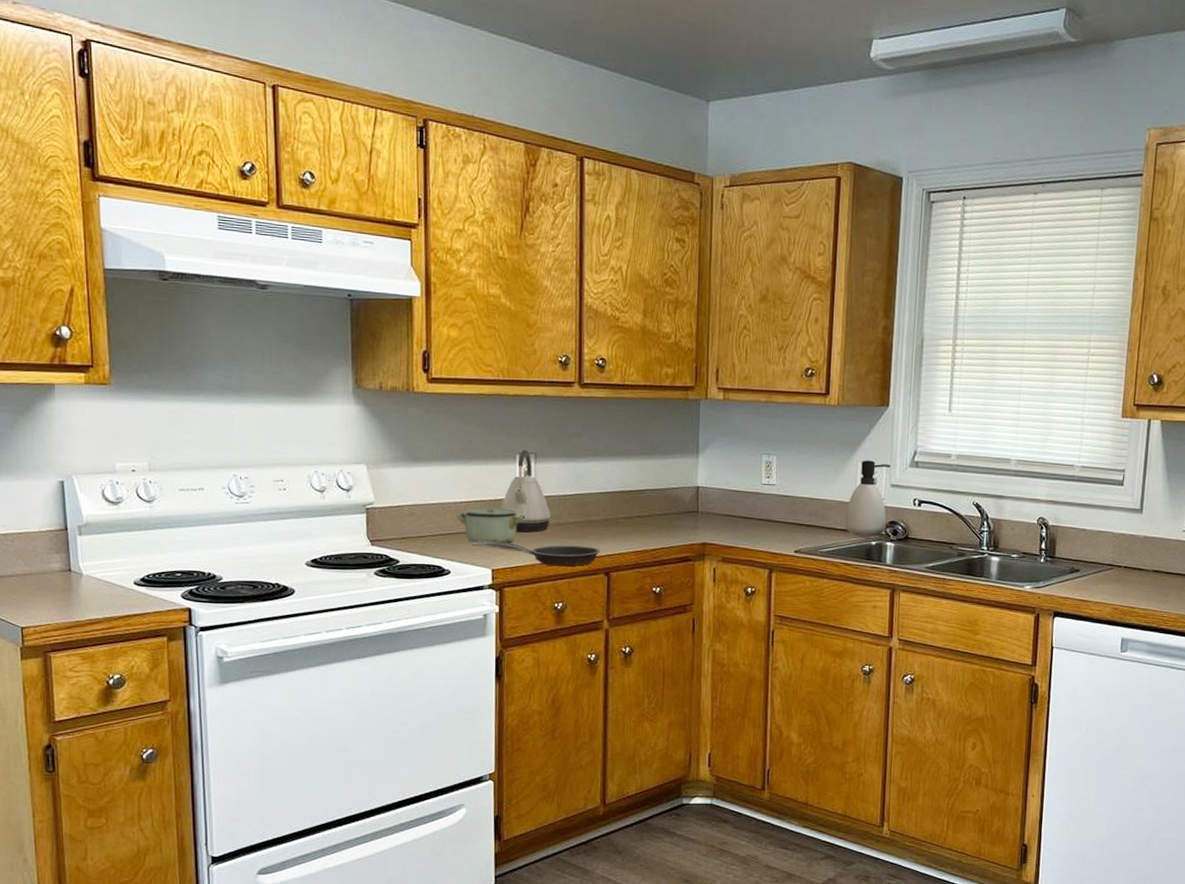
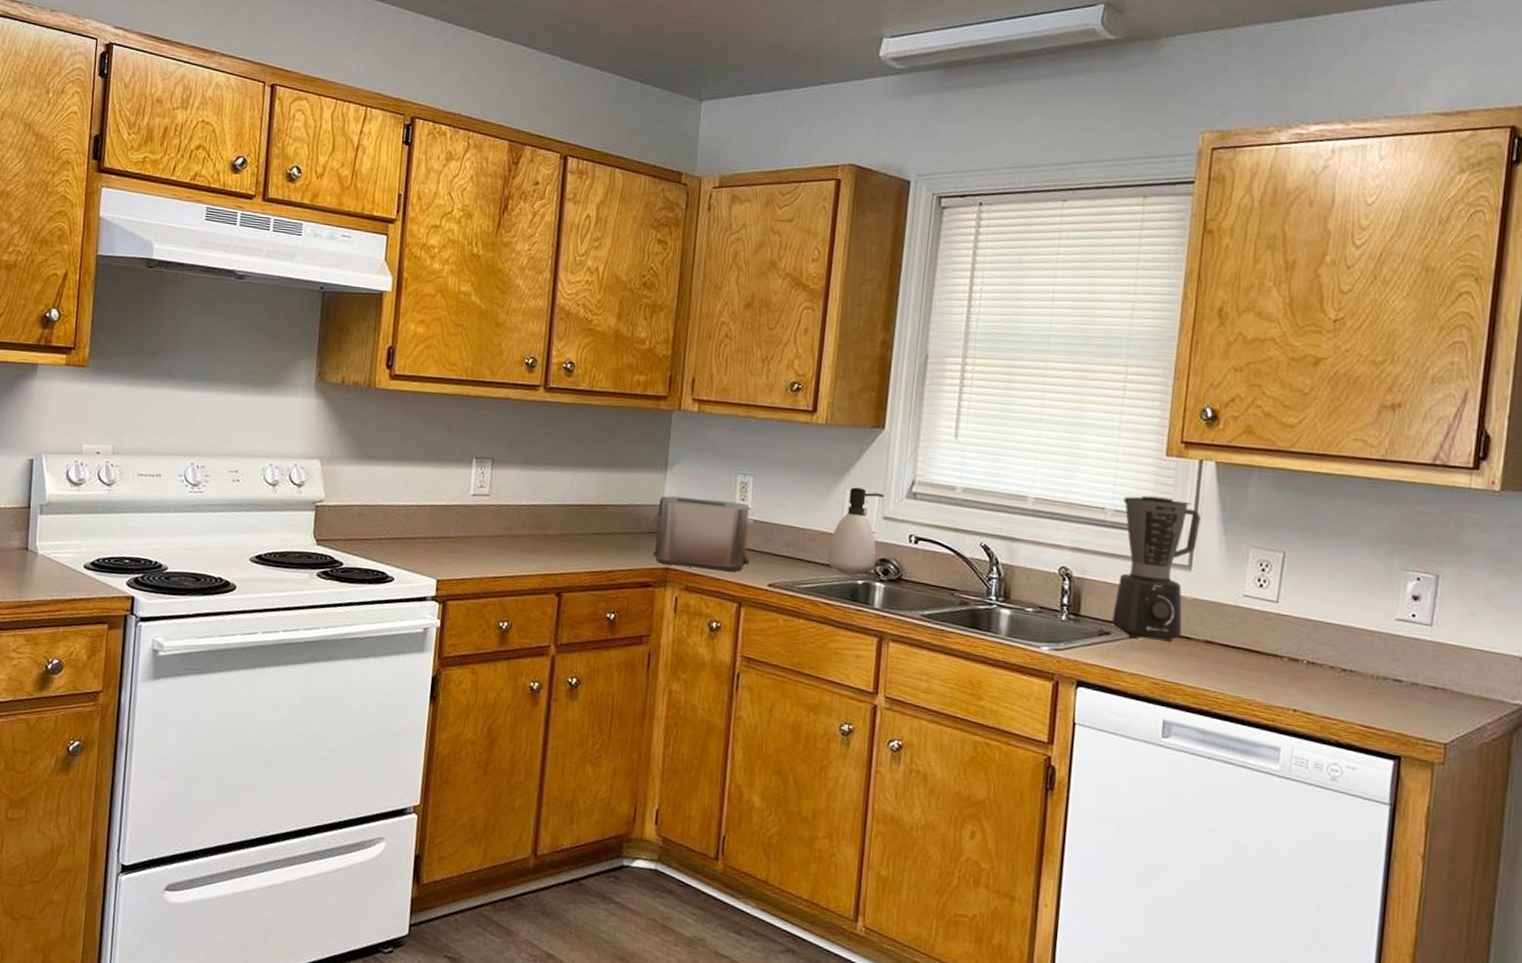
cooking pot: present [456,508,526,544] -> none [405,512,477,553]
frying pan: present [471,540,601,567] -> none [418,546,554,583]
kettle: present [500,449,552,533] -> none [451,454,504,544]
toaster: none [691,478,780,543] -> present [653,496,754,572]
blender: none [1080,452,1149,574] -> present [1112,495,1201,642]

